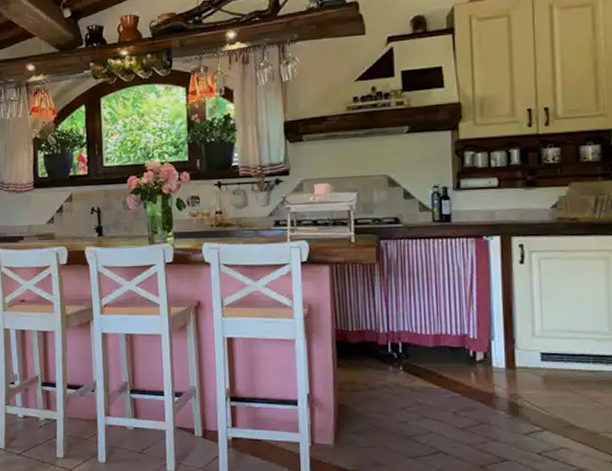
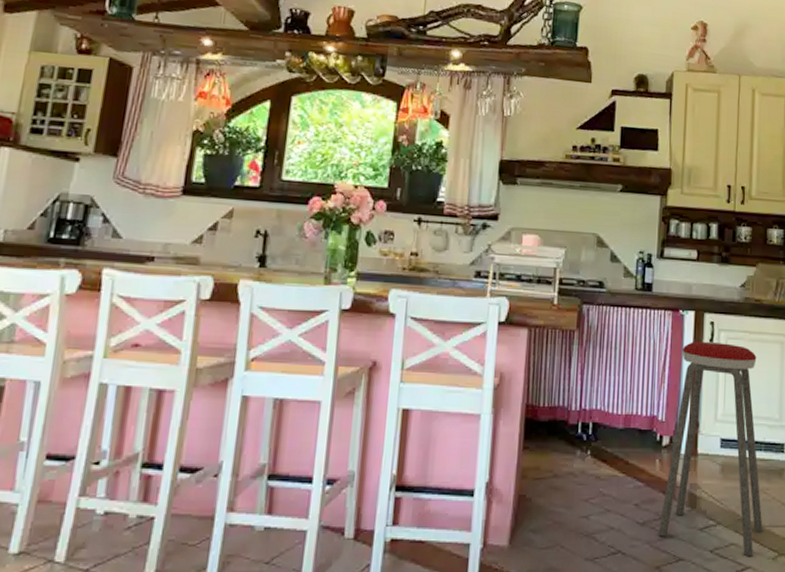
music stool: none [479,263,597,460] -> present [658,342,763,557]

